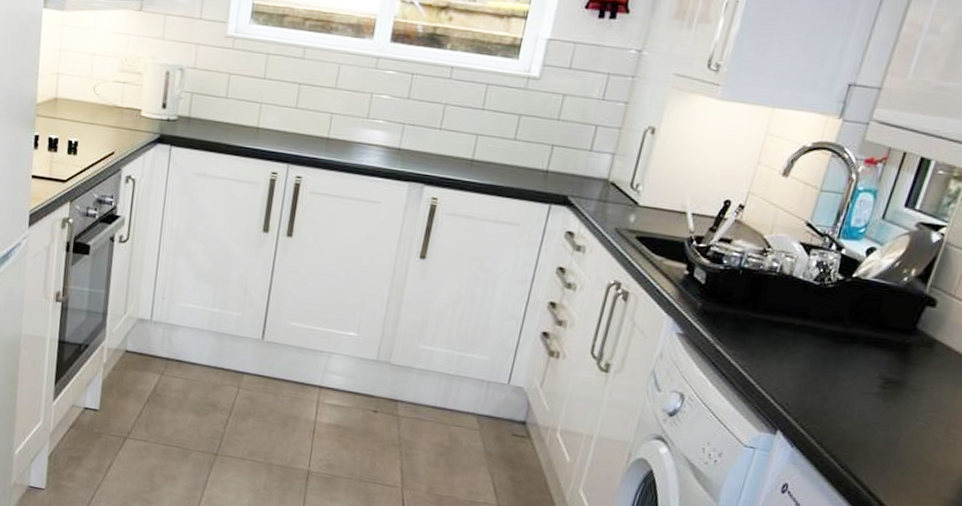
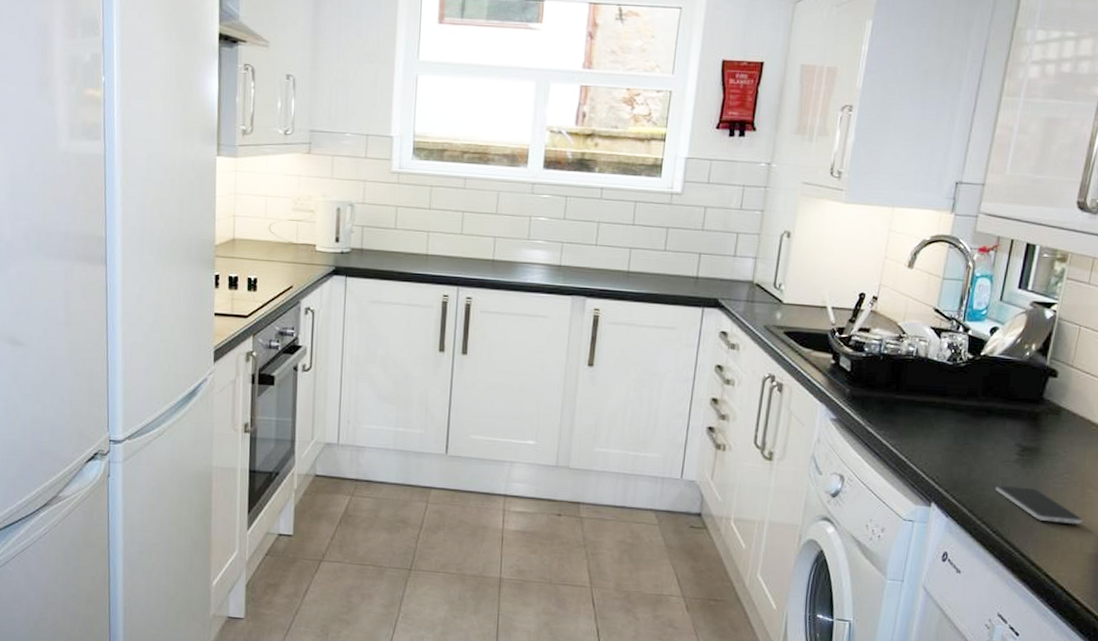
smartphone: none [850,418,943,466] -> present [996,485,1083,525]

